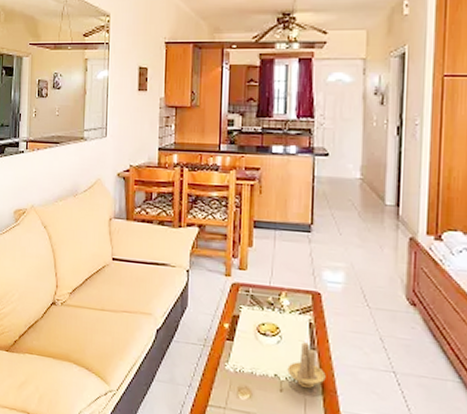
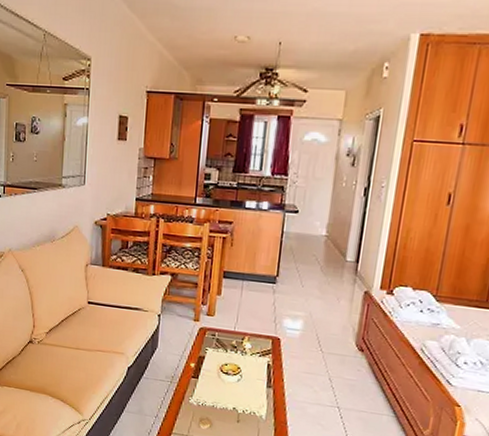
candle holder: present [287,338,326,389] -> none [245,377,279,420]

